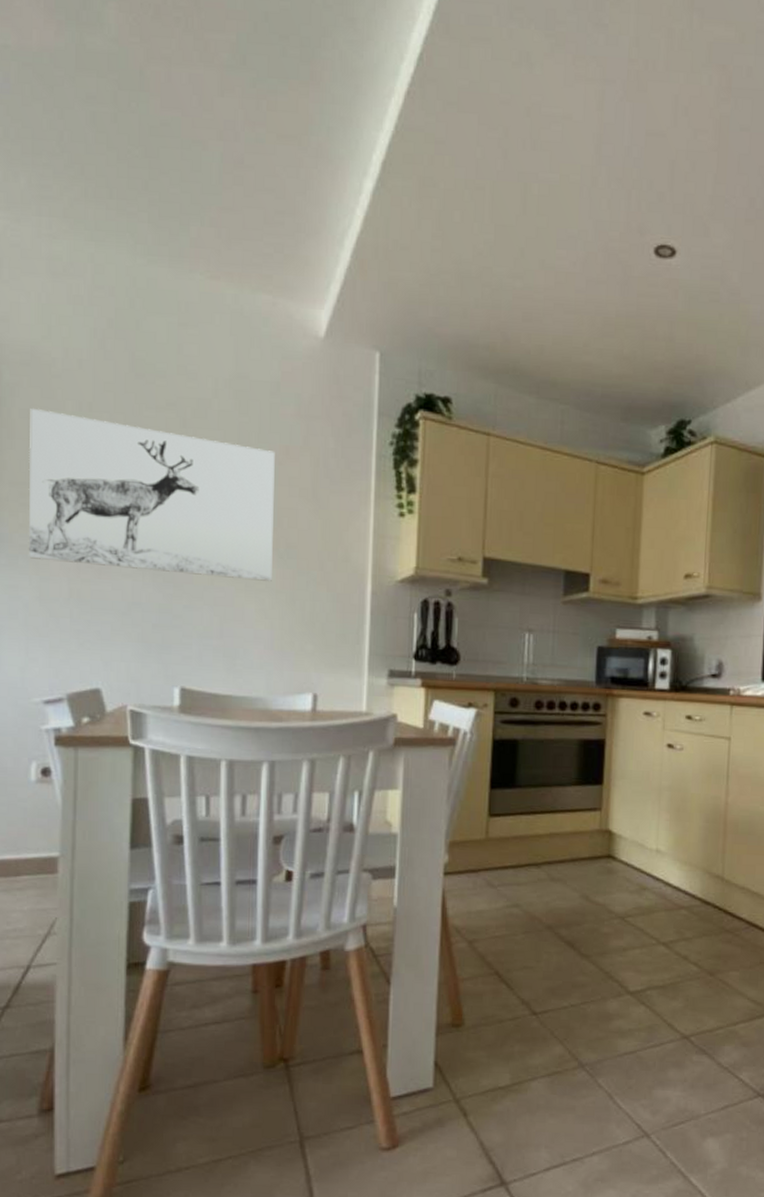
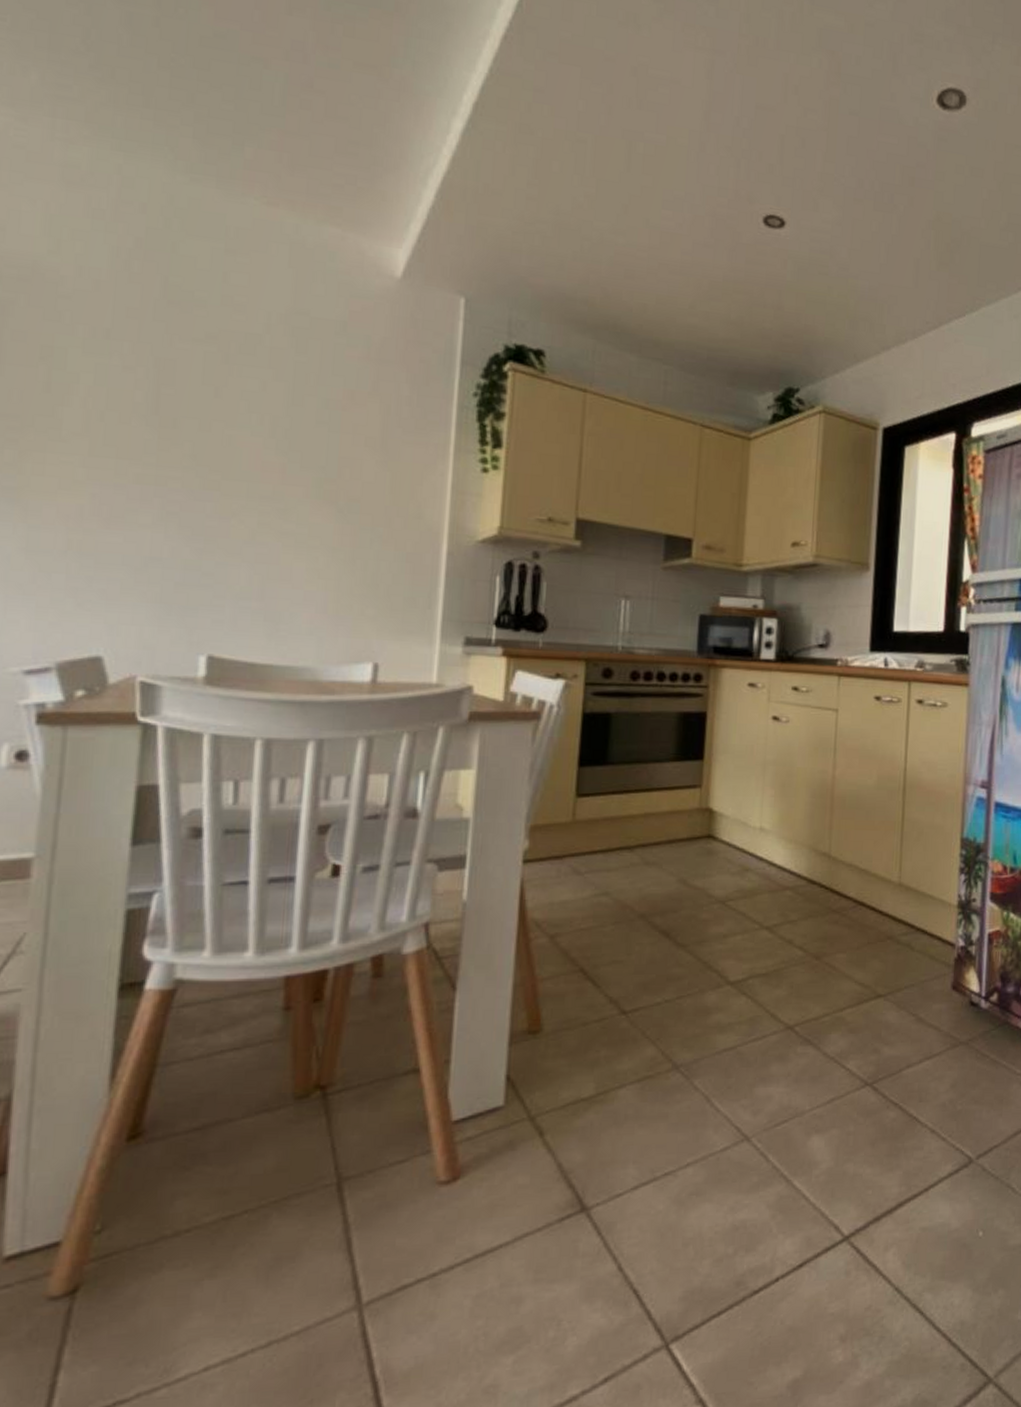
wall art: present [28,407,275,582] -> none [15,330,338,539]

